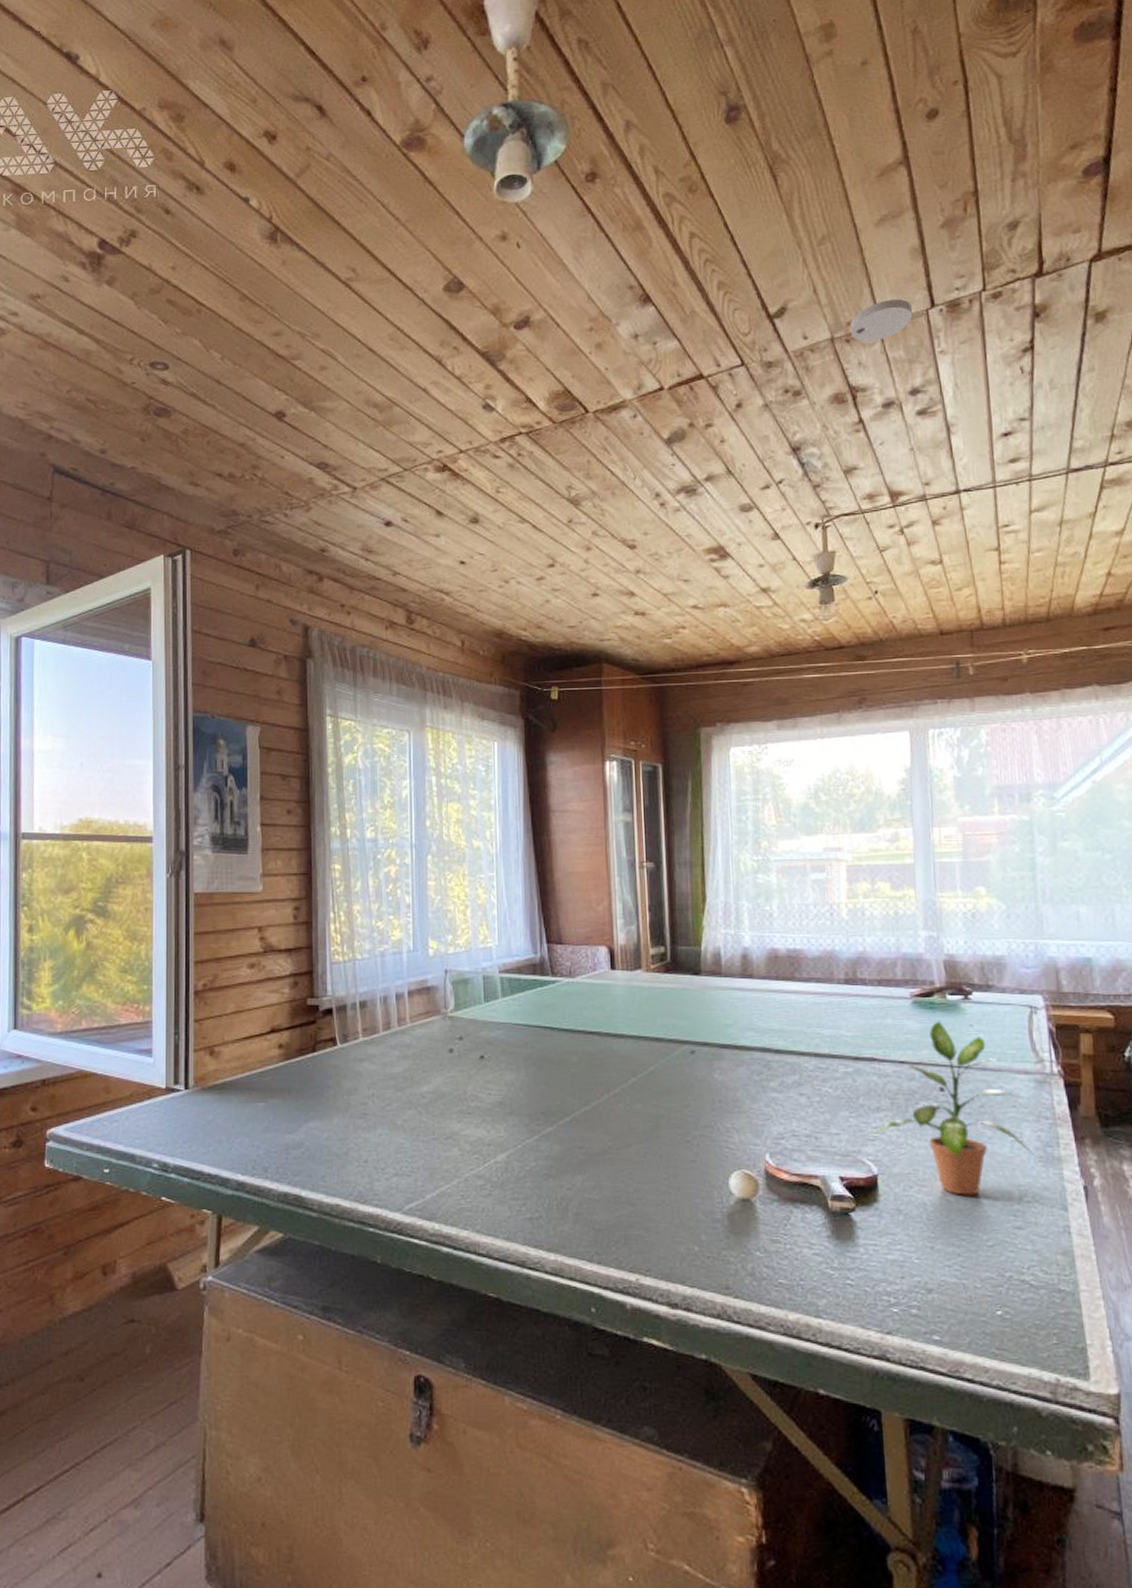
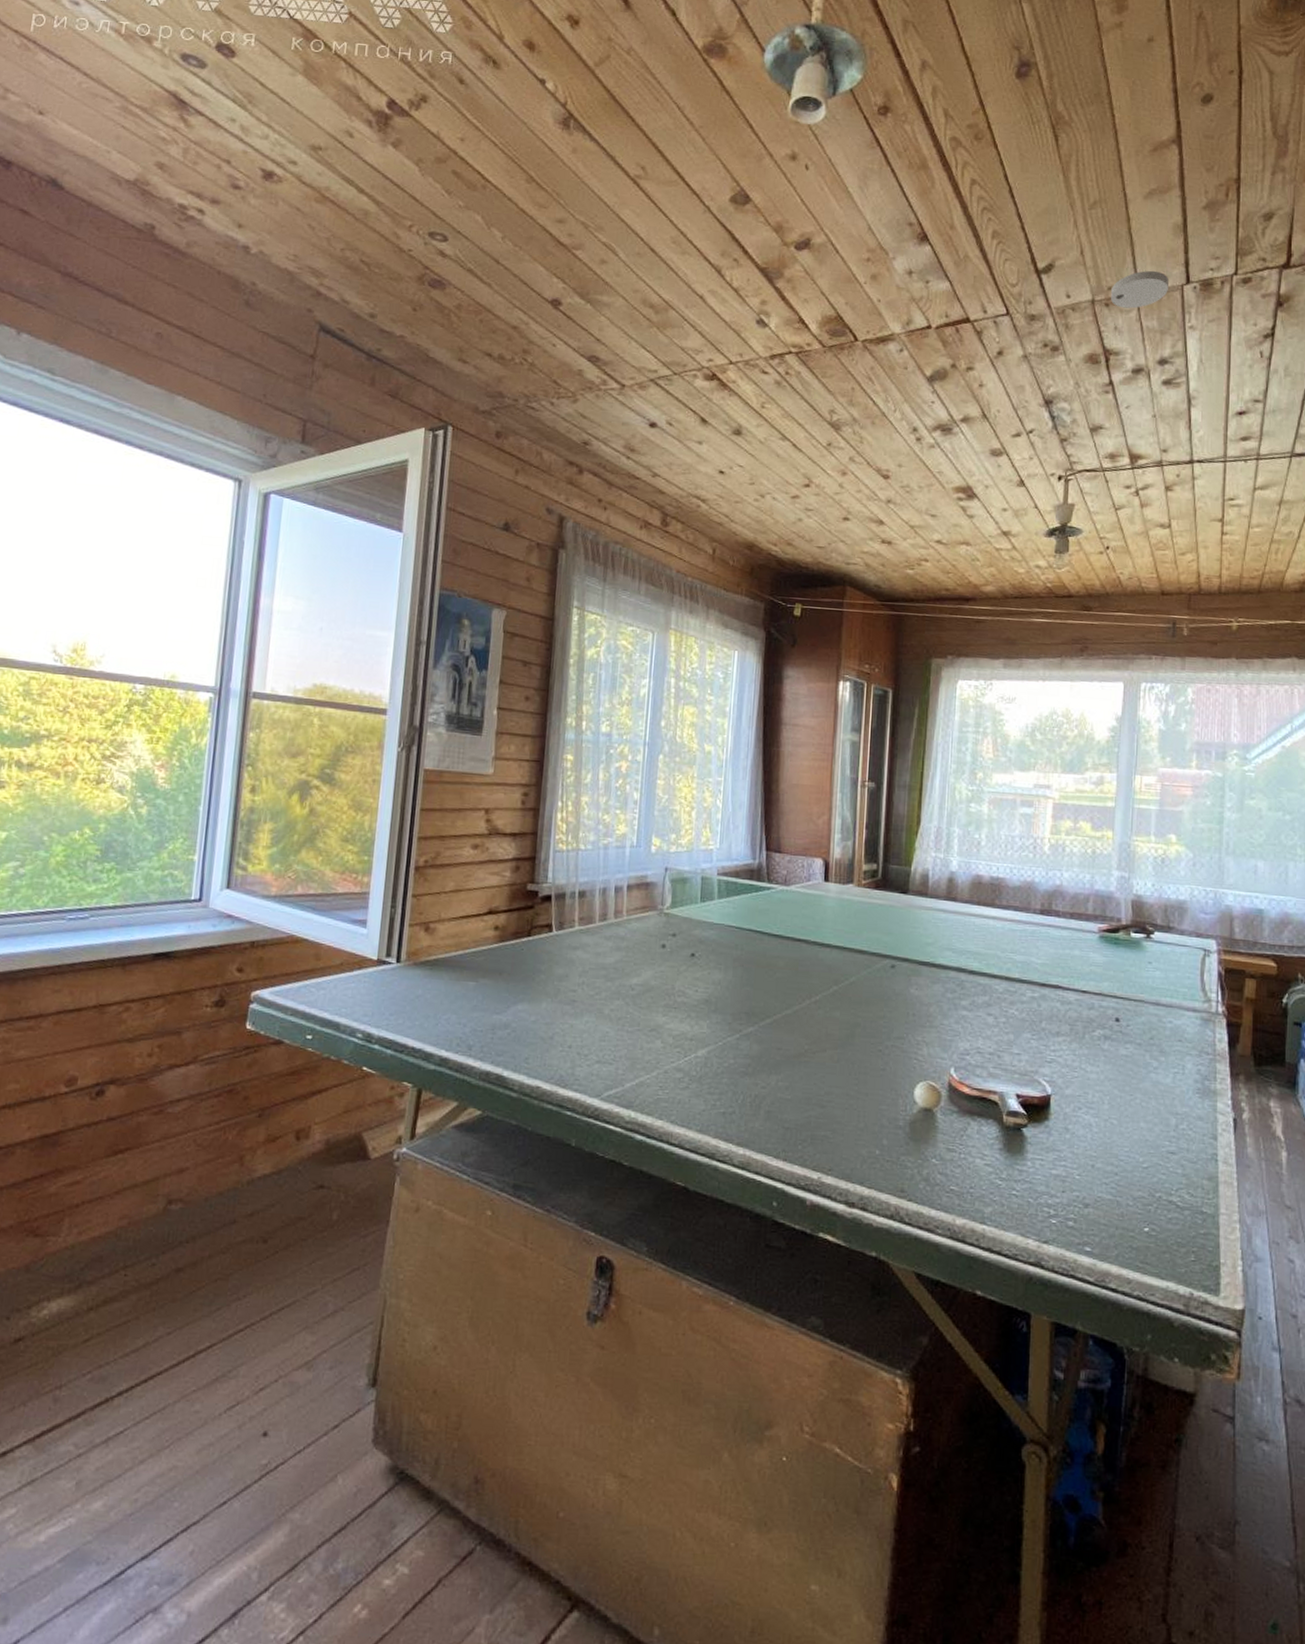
potted plant: present [866,1021,1036,1196] -> none [1044,956,1195,1120]

